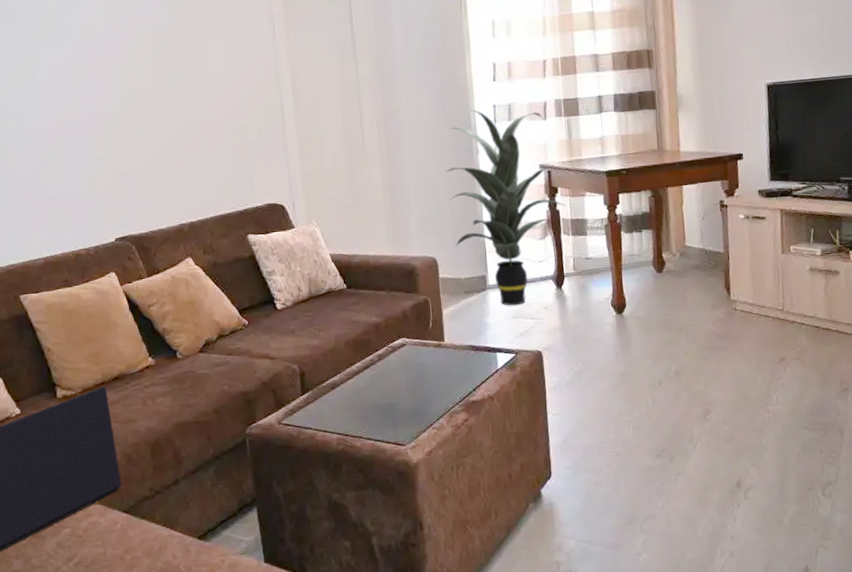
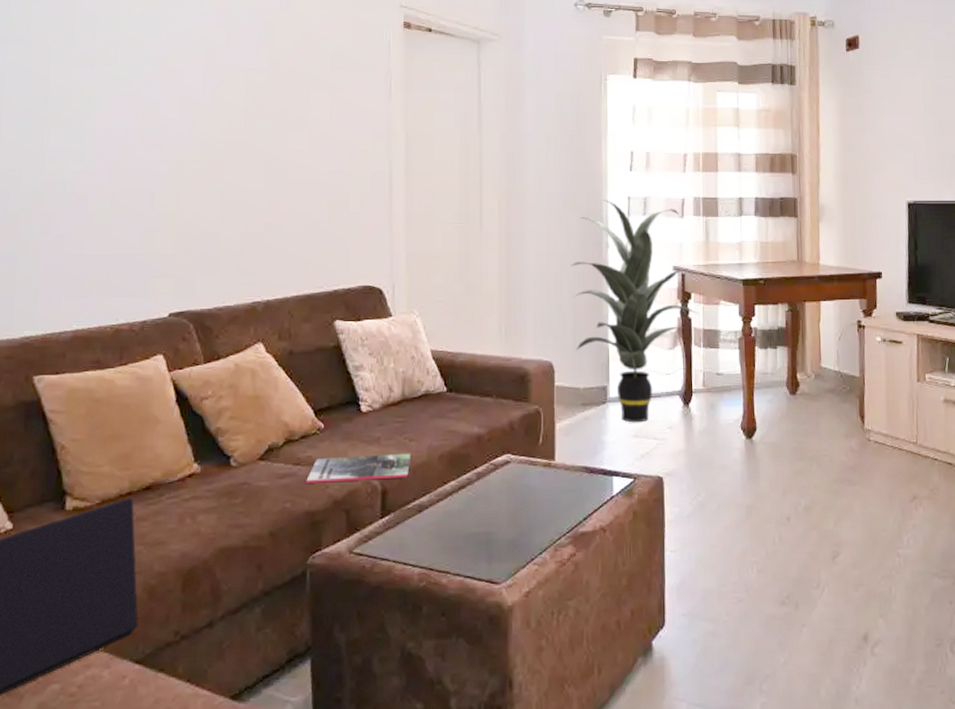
magazine: none [238,341,322,370] -> present [306,453,410,484]

